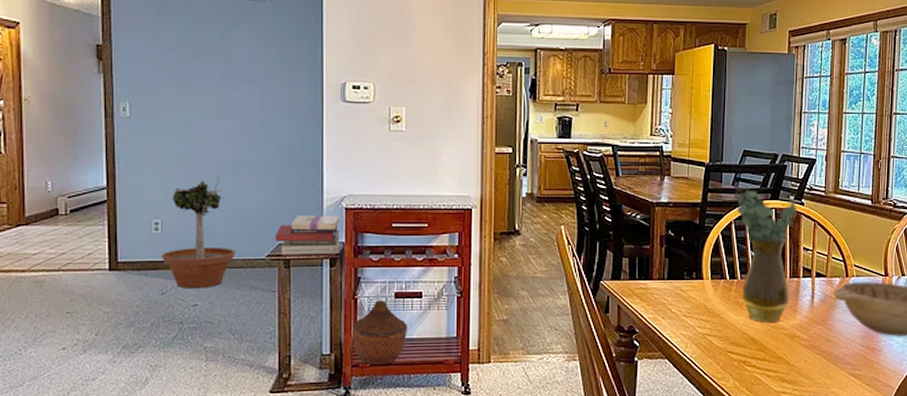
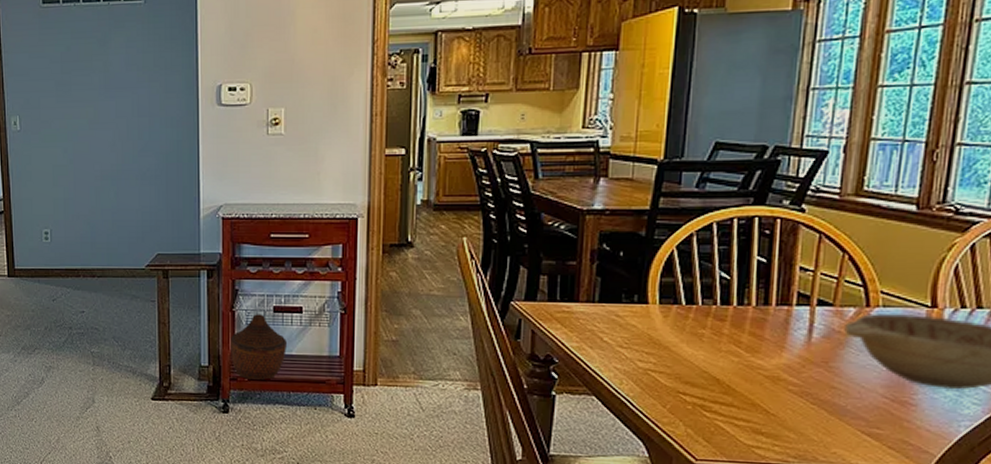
potted tree: present [162,175,236,289] -> none [52,185,118,296]
books: present [275,215,341,257] -> none [154,225,218,268]
vase: present [733,183,797,323] -> none [697,185,794,361]

